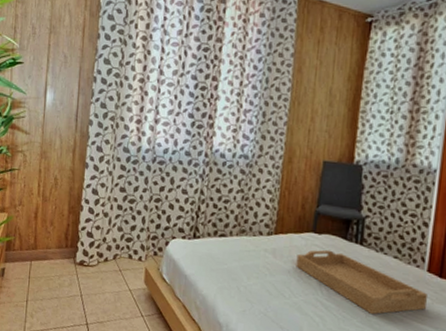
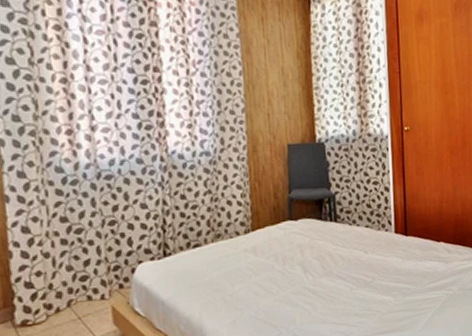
serving tray: present [296,249,427,315] -> none [278,234,399,288]

